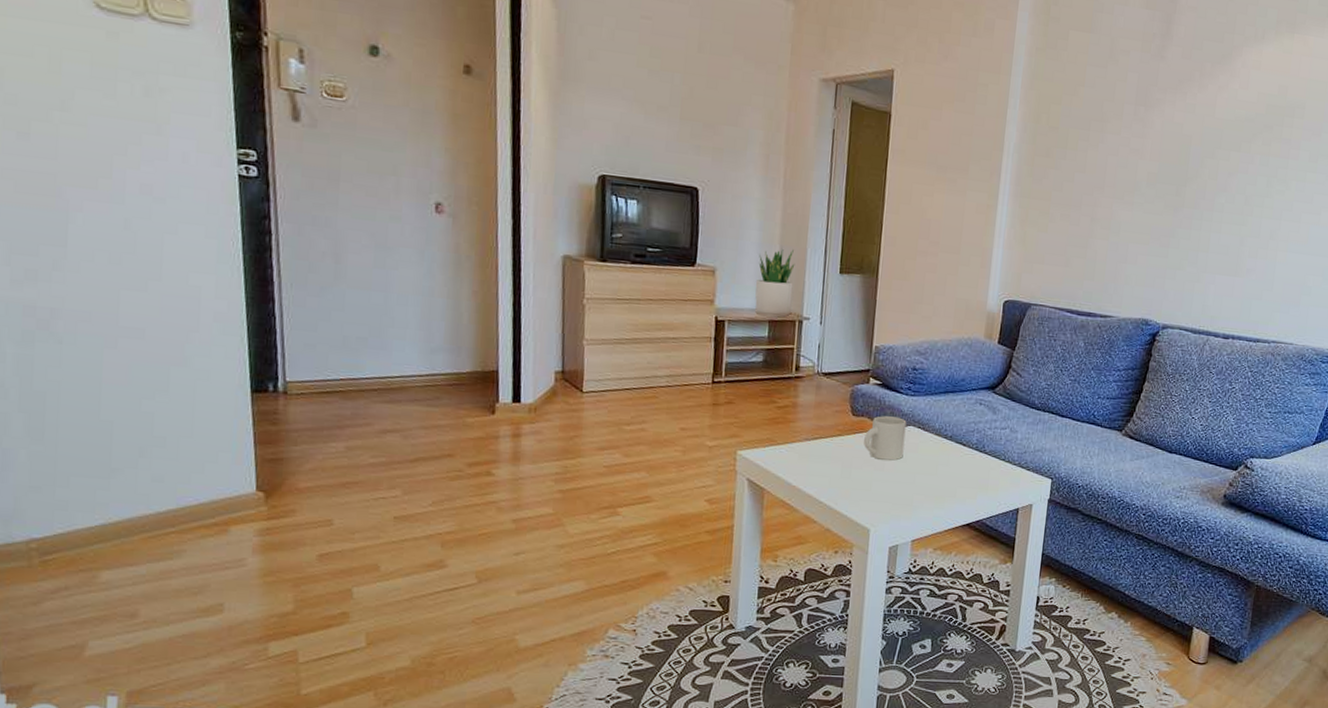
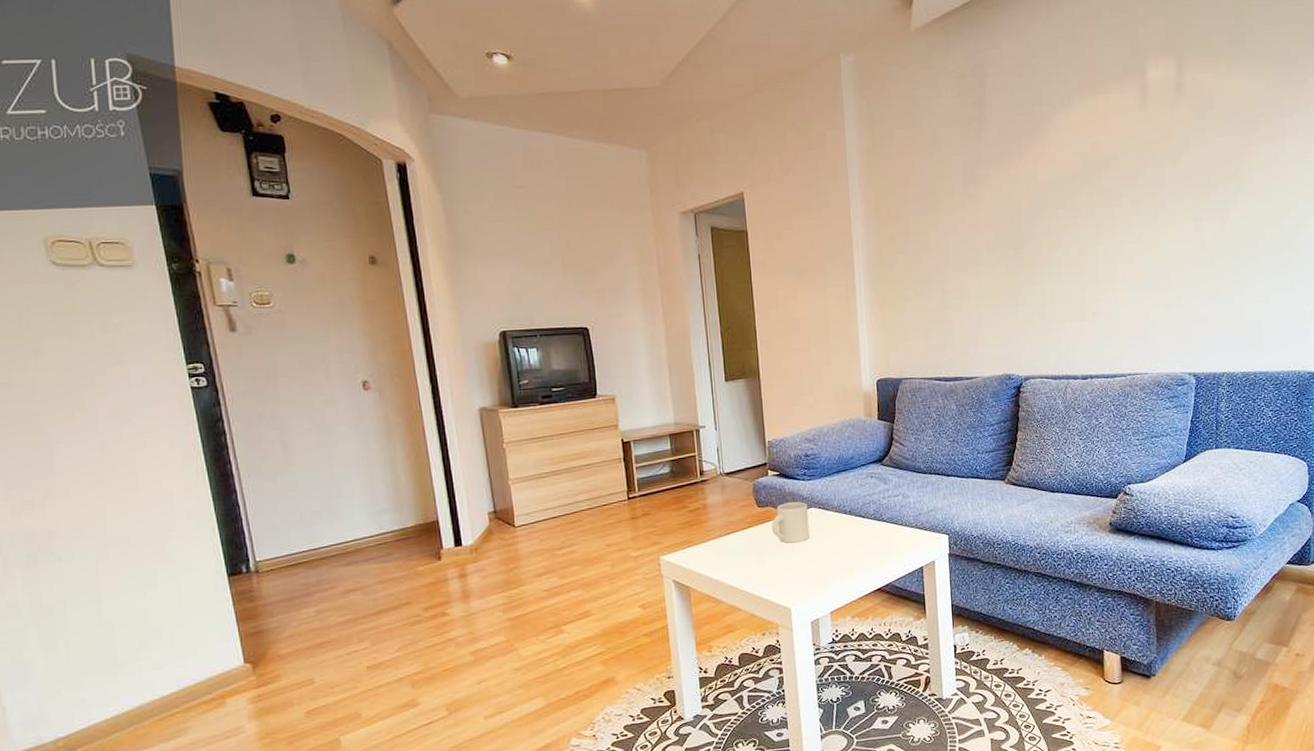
planter: present [755,249,795,318] -> none [651,367,688,432]

